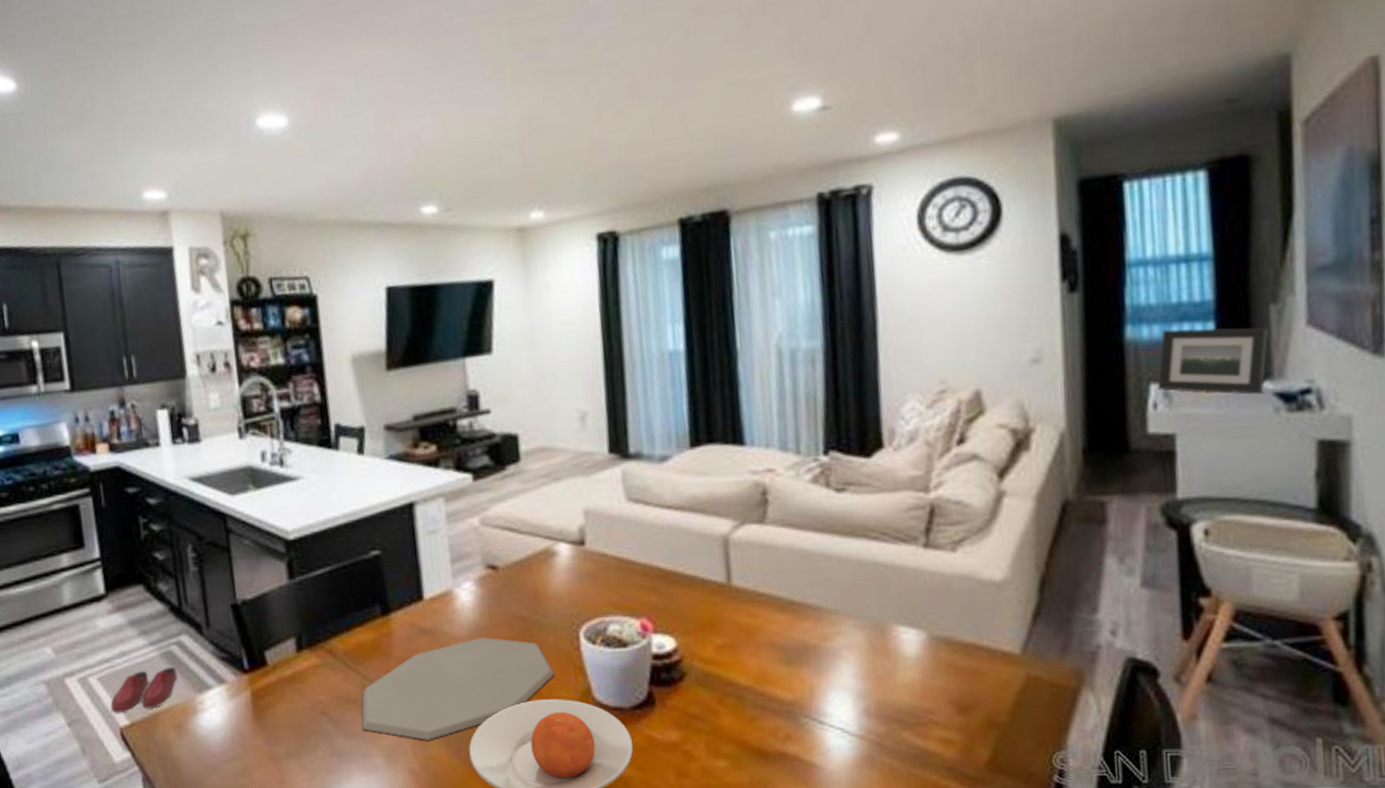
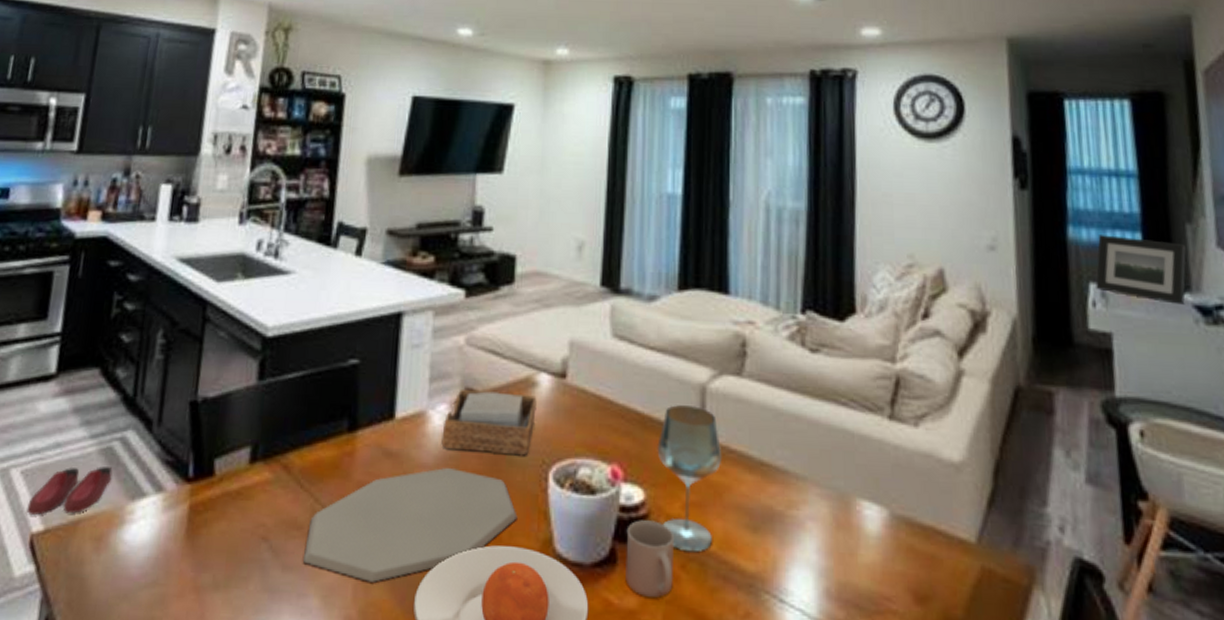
napkin holder: none [471,564,560,621] -> present [441,390,537,456]
cup: none [661,664,712,731] -> present [625,520,675,599]
wine glass: none [683,557,751,689] -> present [657,405,722,552]

